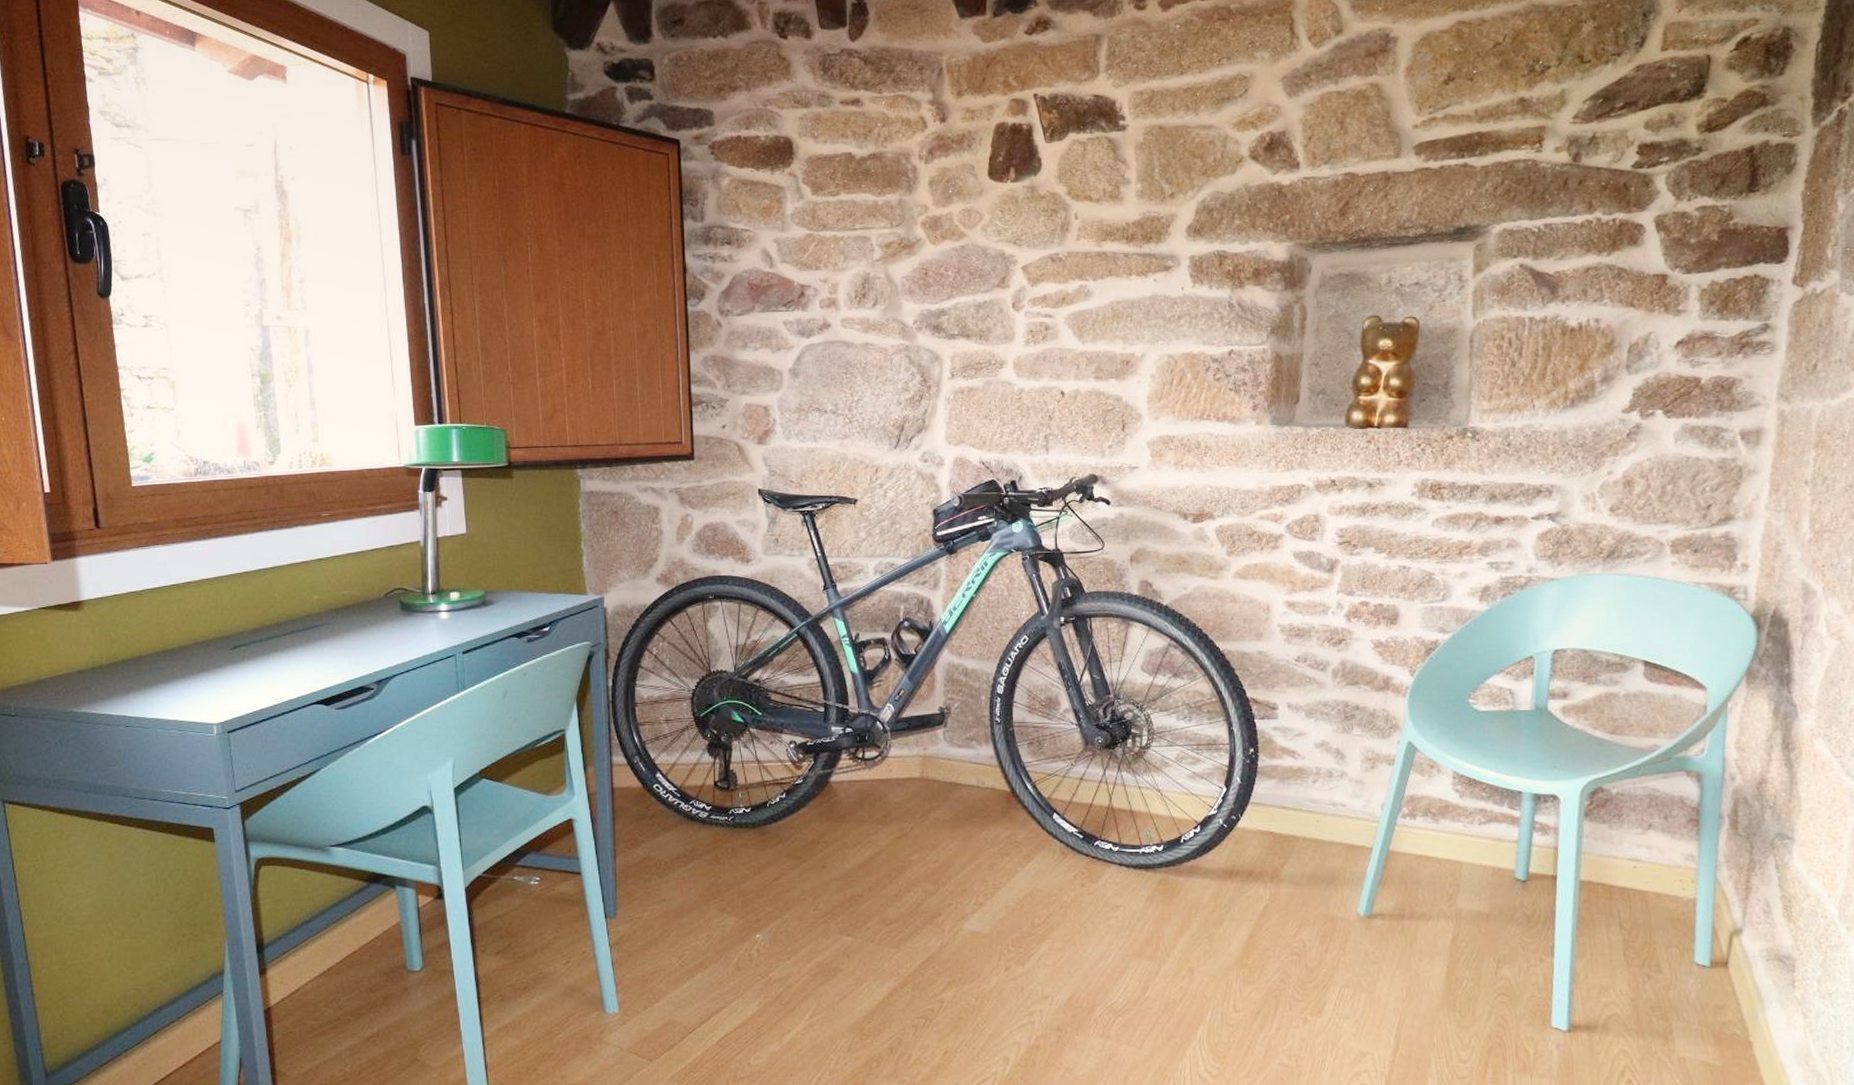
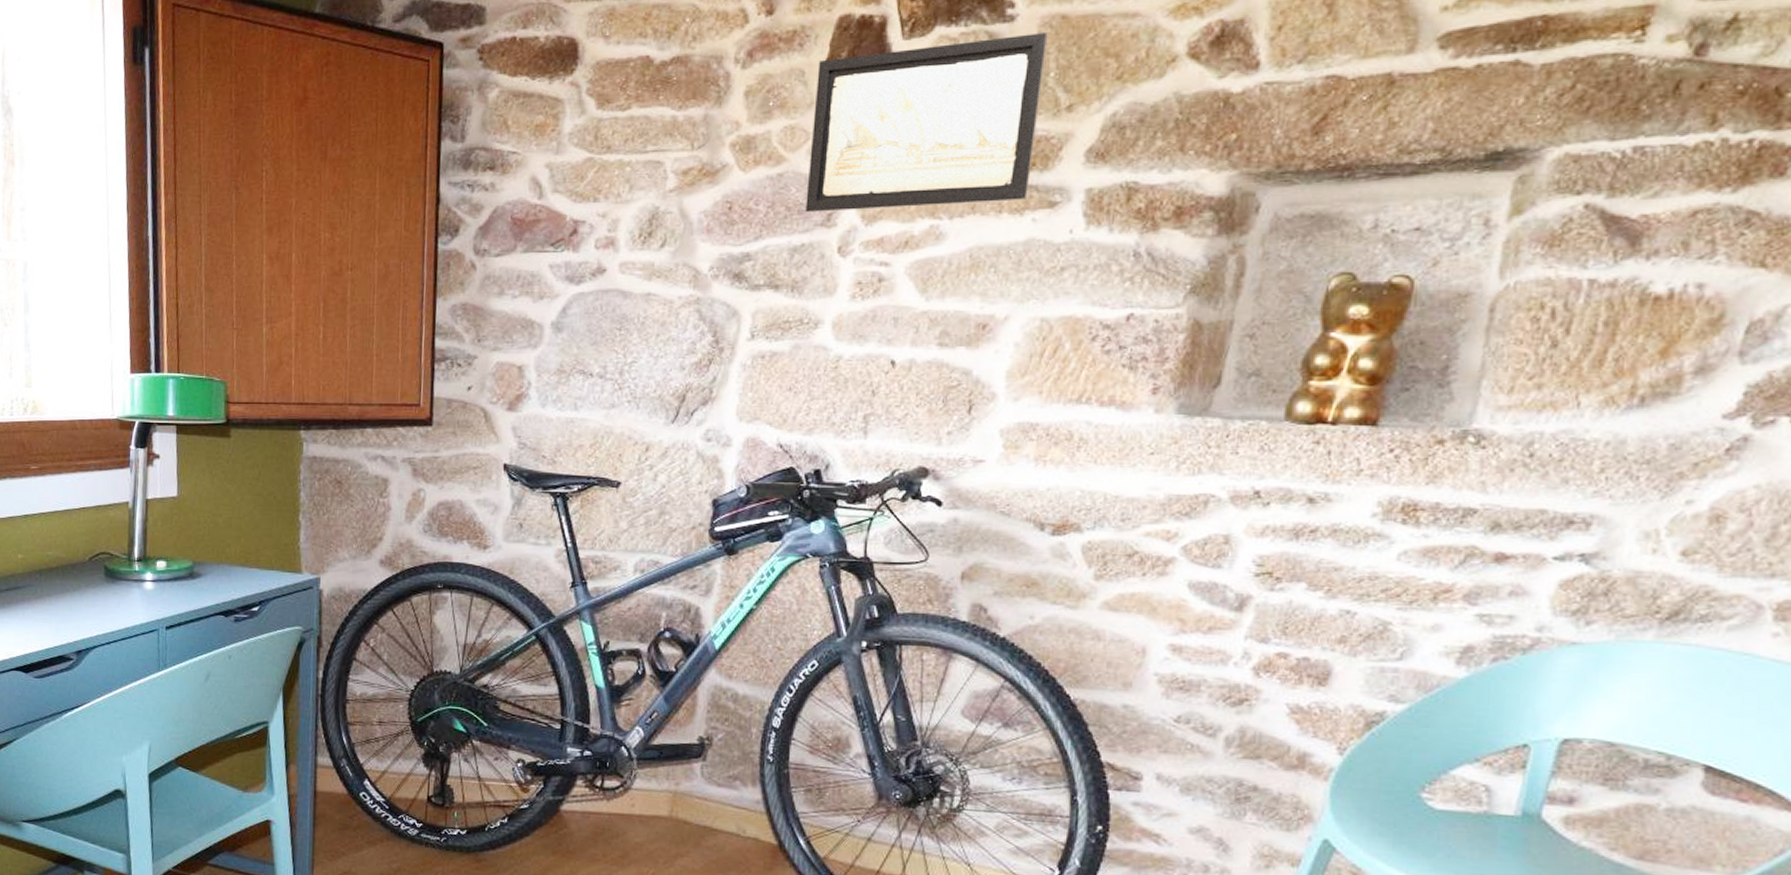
wall art: none [984,139,1151,277] -> present [805,33,1048,213]

